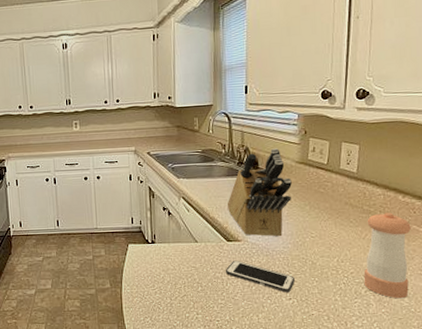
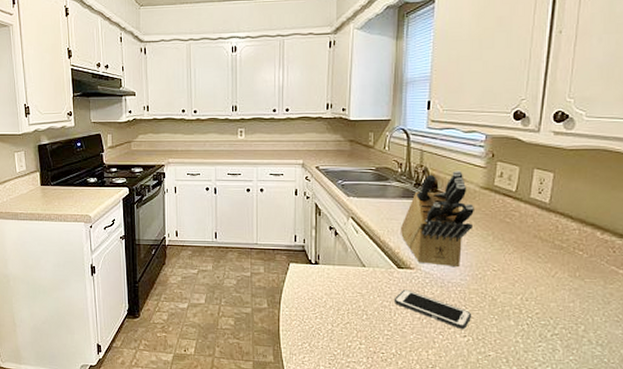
pepper shaker: present [363,212,411,299] -> none [550,250,609,347]

